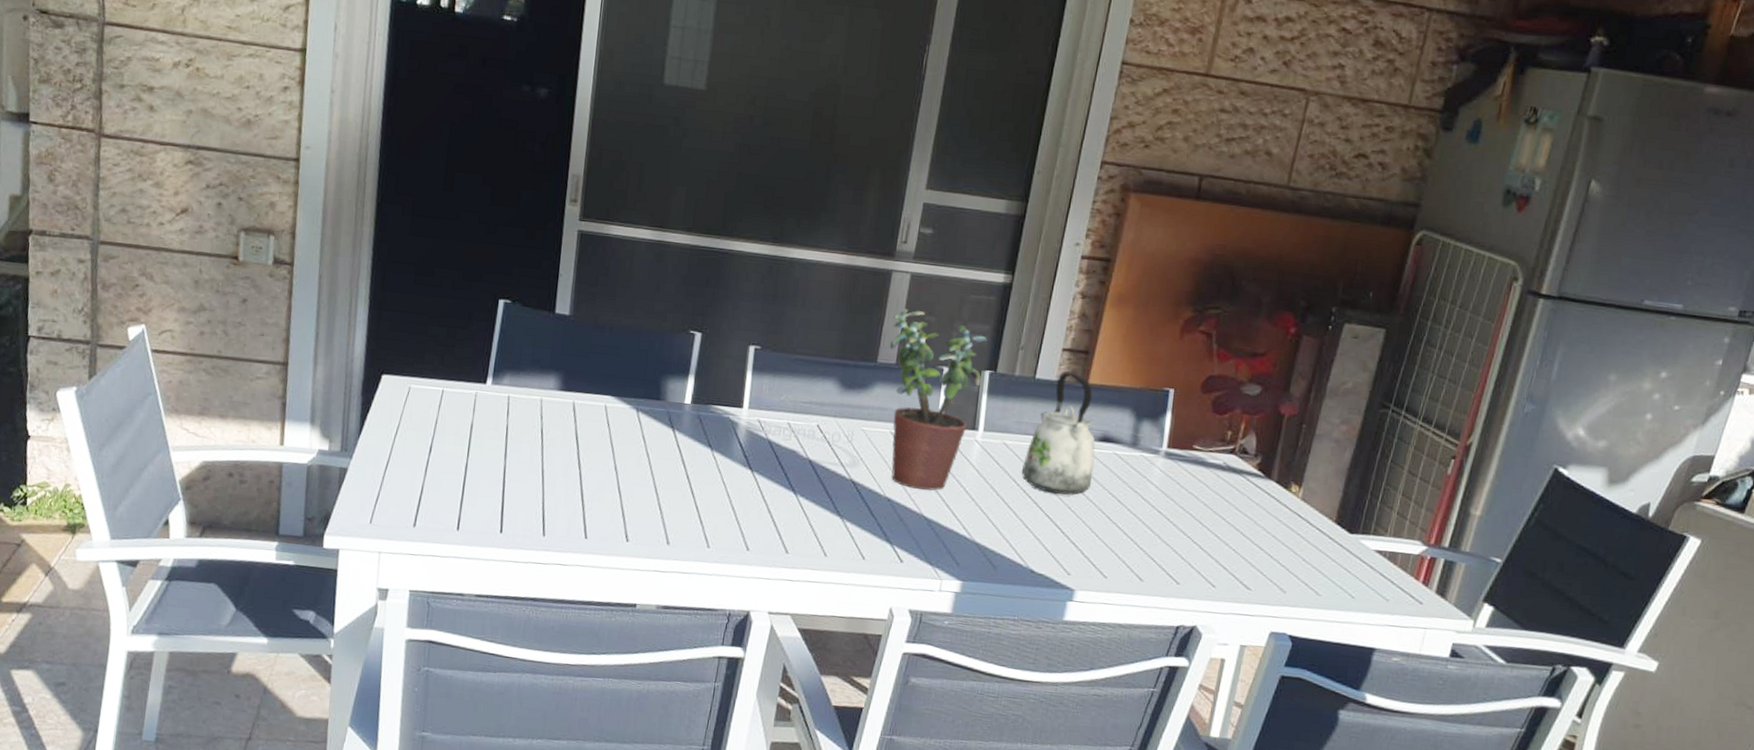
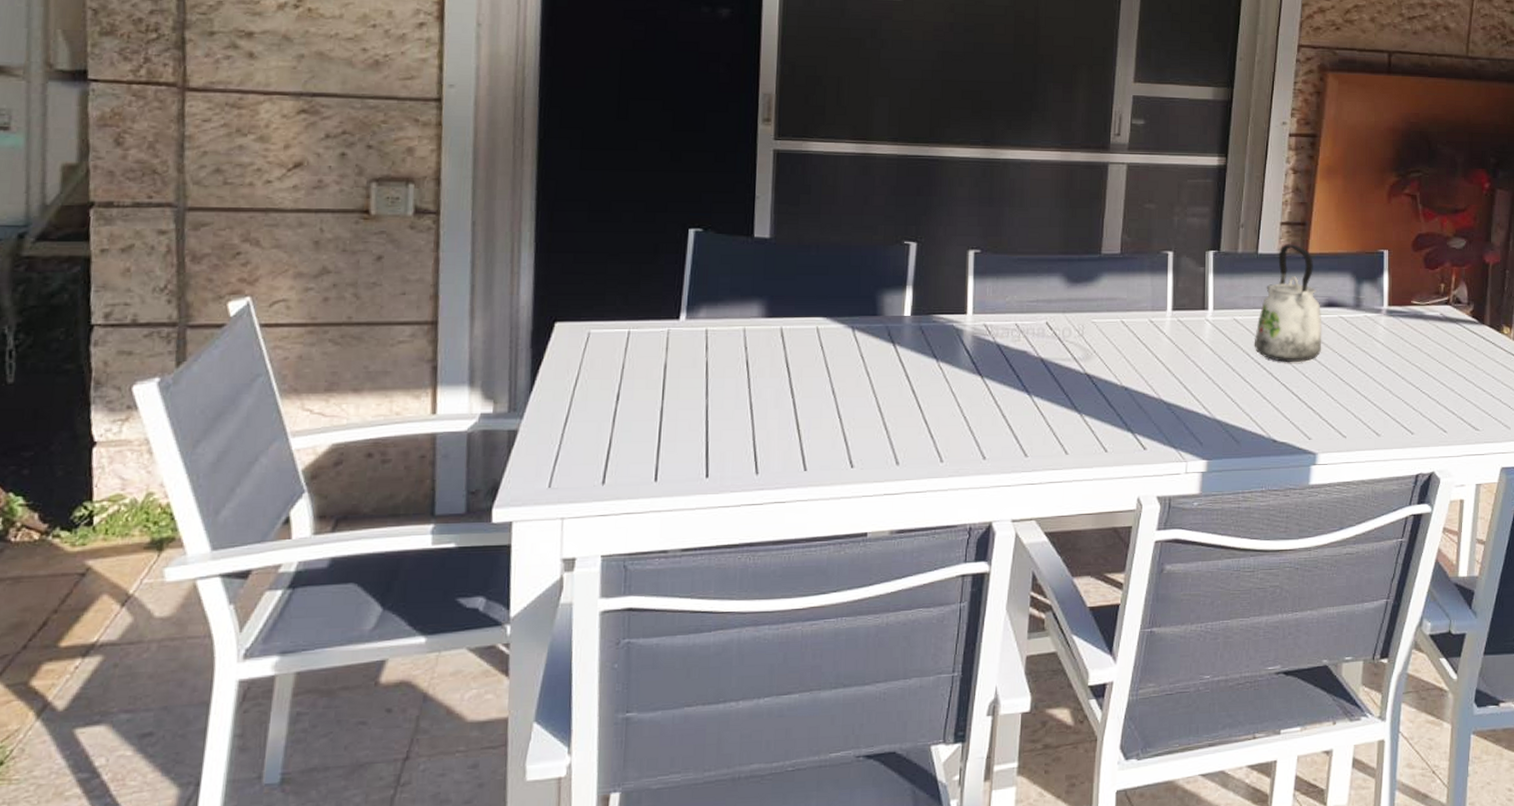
potted plant: present [890,308,988,491] -> none [1113,198,1208,375]

